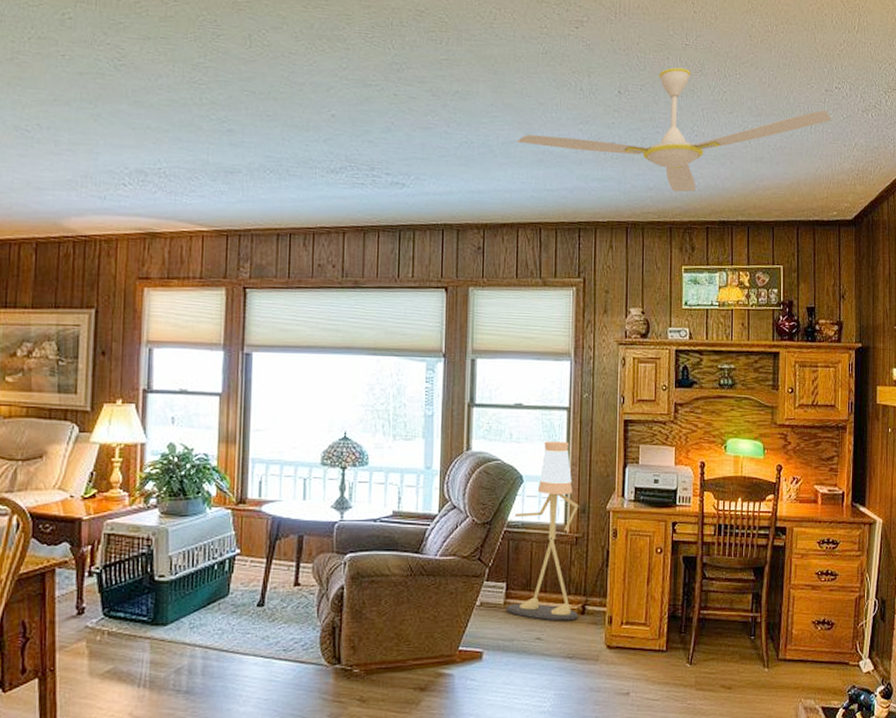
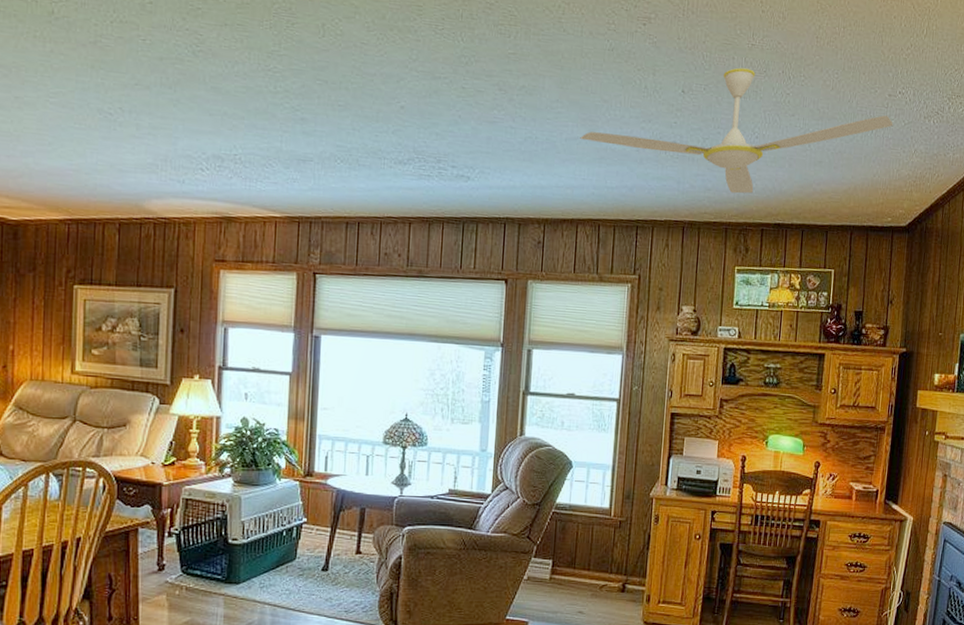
floor lamp: present [506,441,579,621] -> none [551,430,624,598]

